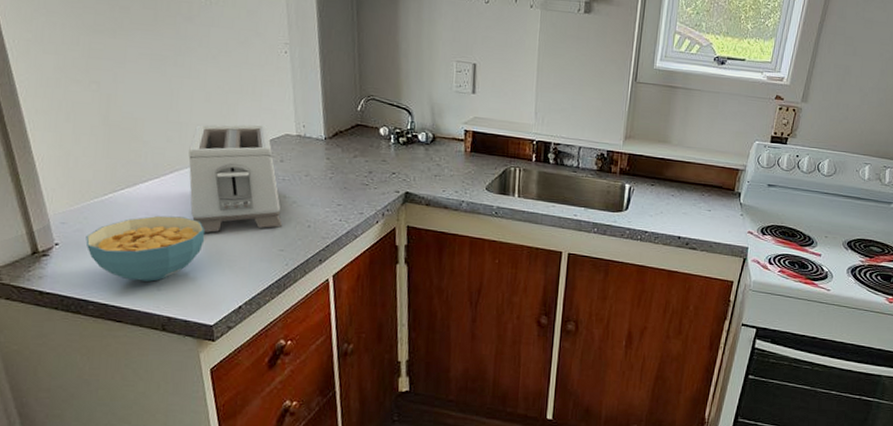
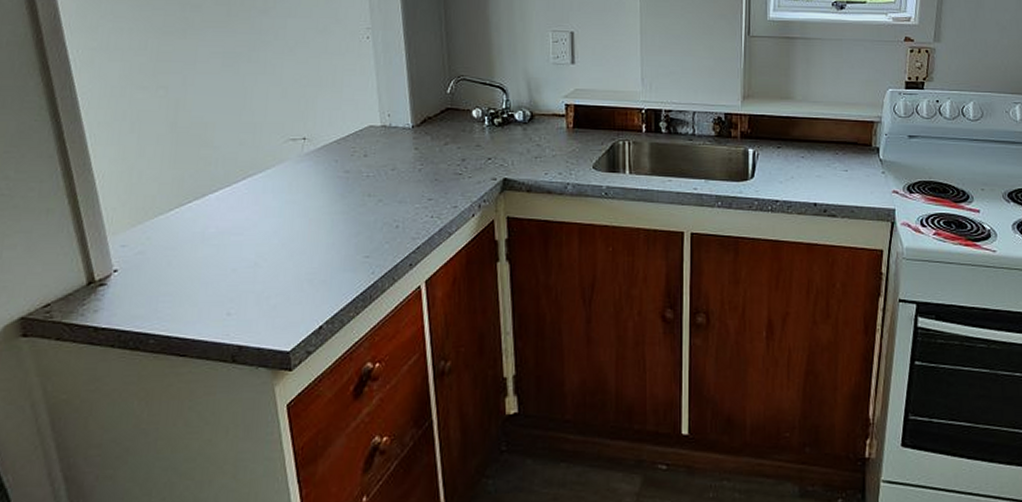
cereal bowl: present [85,215,205,282] -> none [147,228,281,306]
toaster: present [188,124,283,233] -> none [263,118,368,243]

